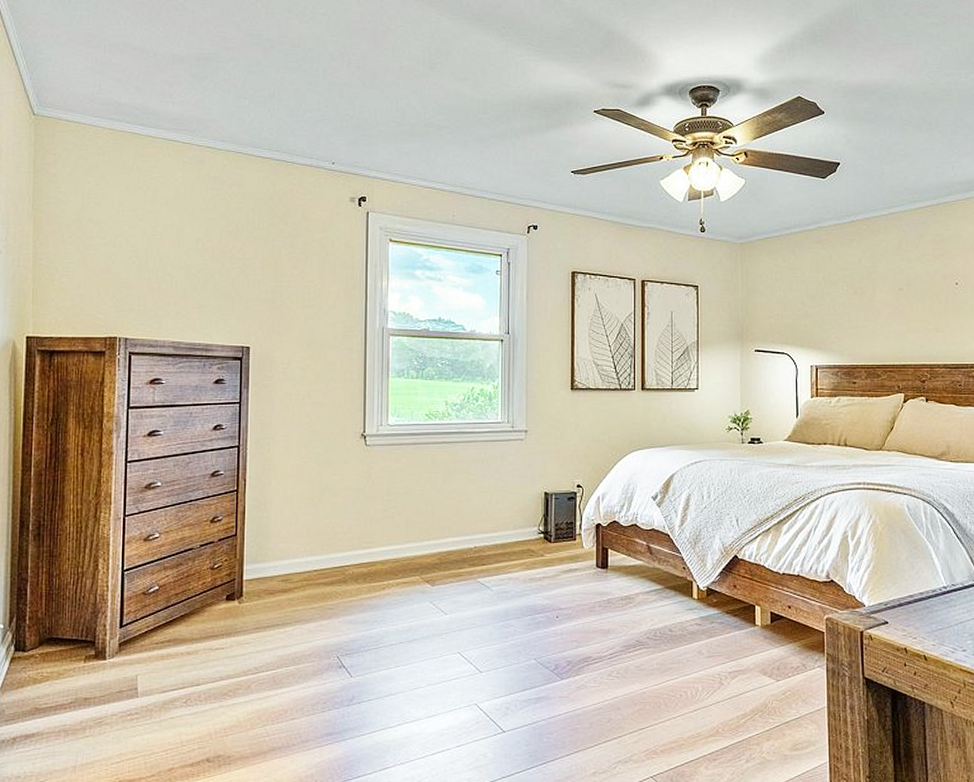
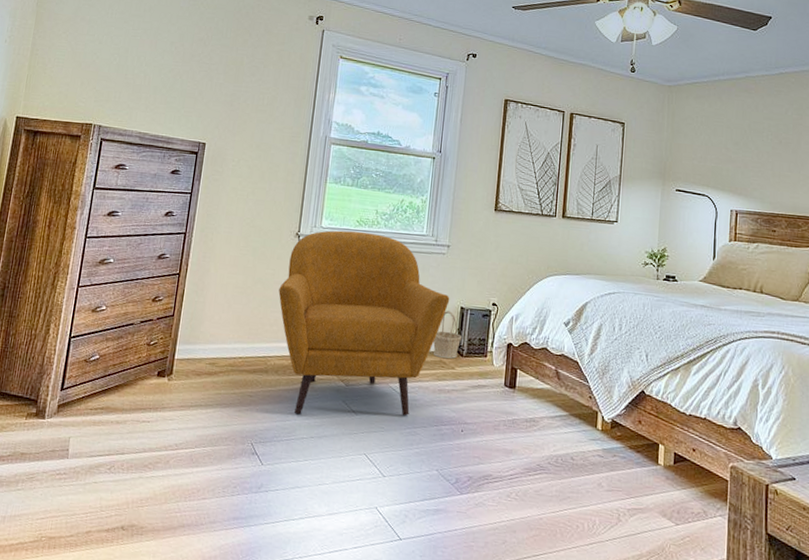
armchair: none [349,426,532,622] -> present [278,230,450,416]
basket: none [519,497,549,547] -> present [433,310,462,359]

